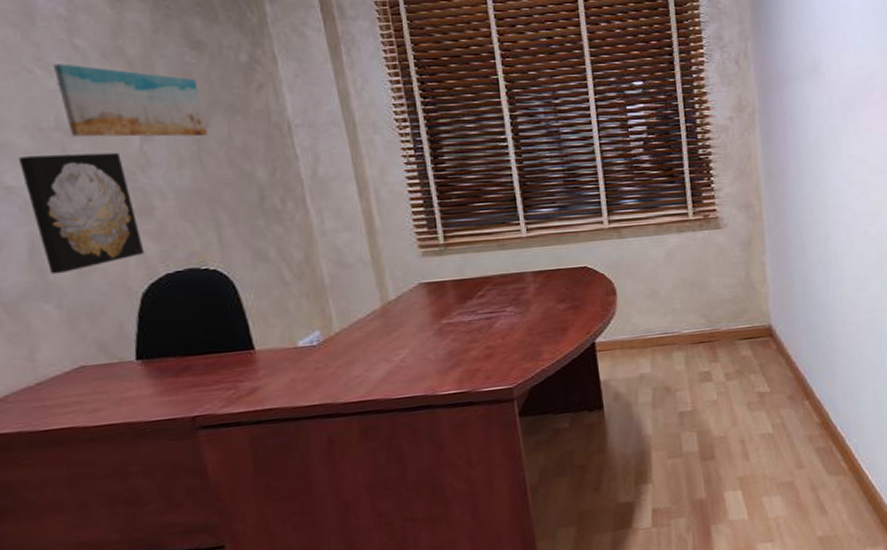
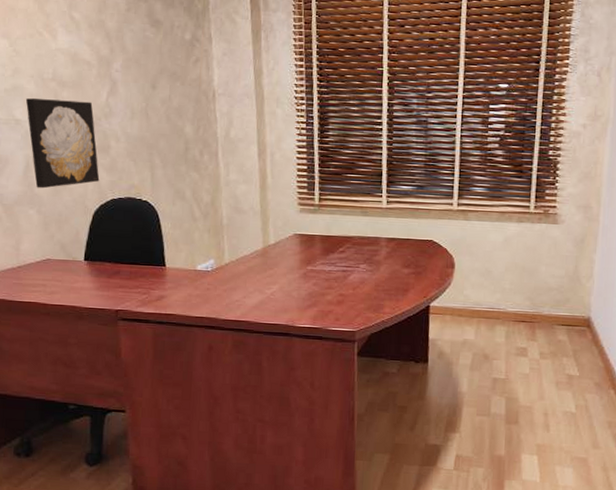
wall art: present [54,63,208,137] -> none [56,30,155,95]

